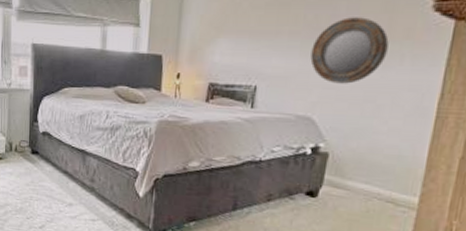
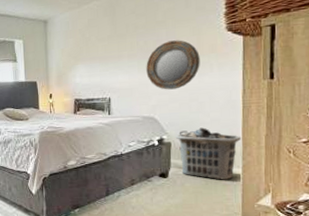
clothes hamper: none [337,138,426,210] -> present [176,127,241,180]

